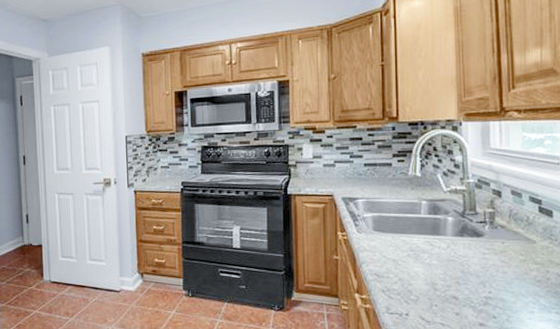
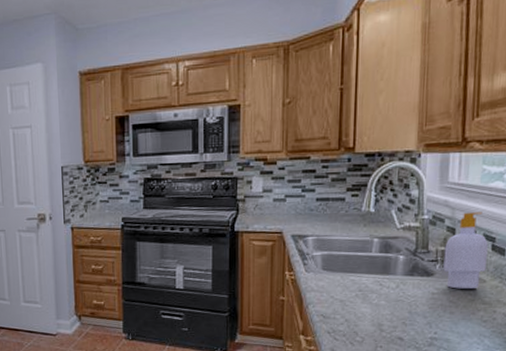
soap bottle: none [492,176,535,249] -> present [443,212,488,289]

